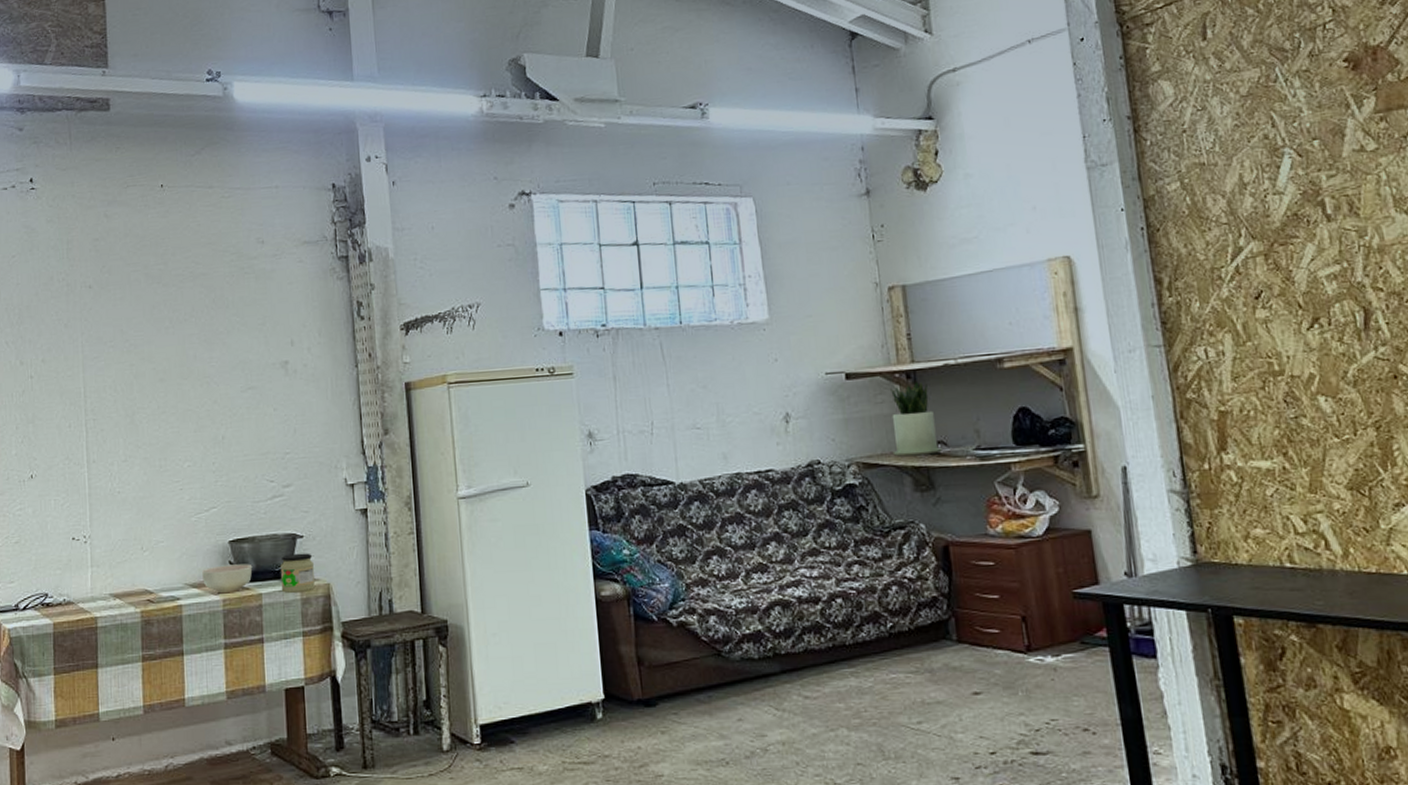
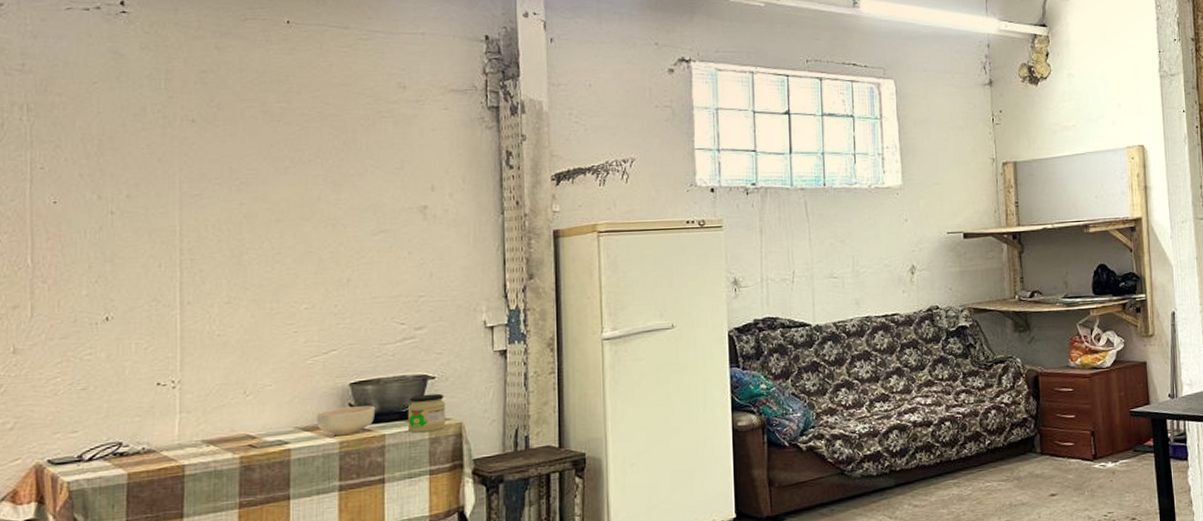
planter: present [890,381,943,457] -> none [998,241,1038,304]

